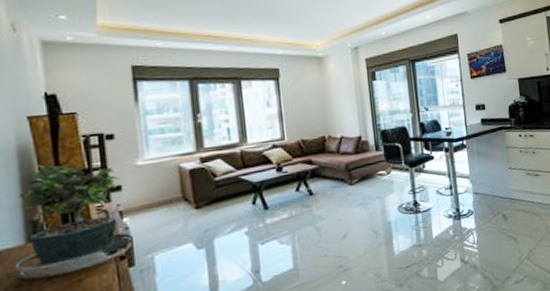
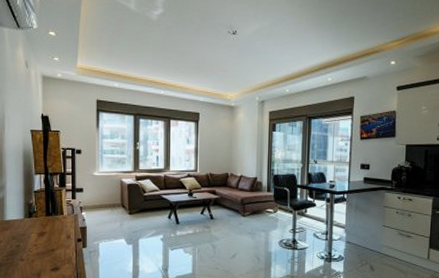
potted plant: present [14,164,133,281] -> none [17,165,87,244]

